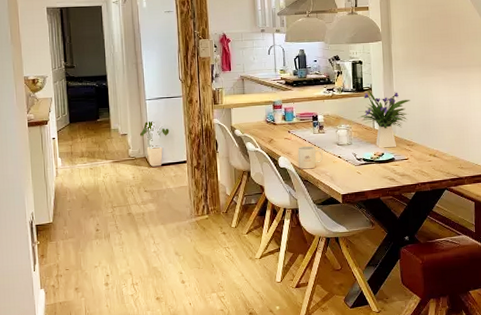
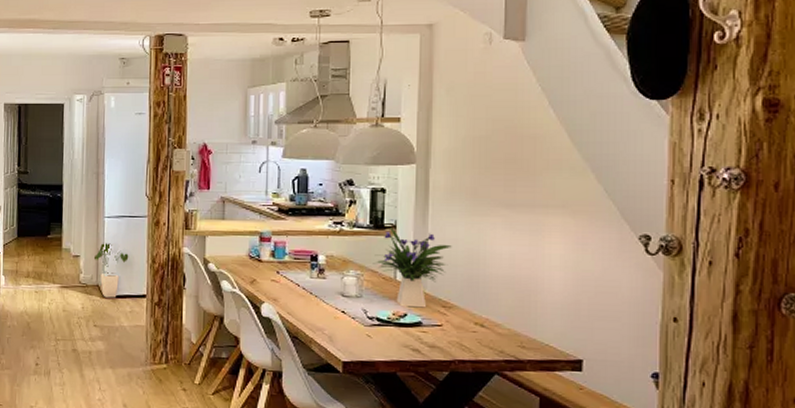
mug: present [297,145,323,170] -> none [286,292,321,323]

